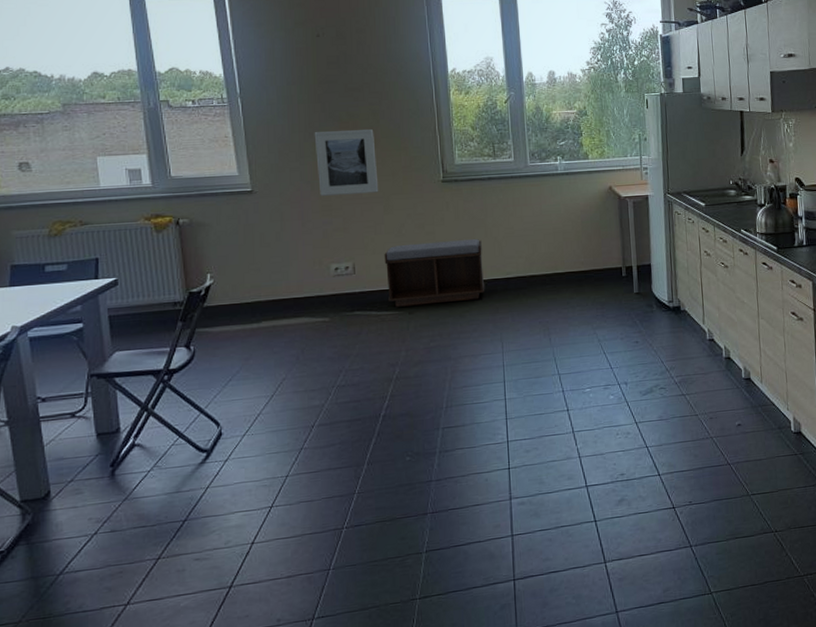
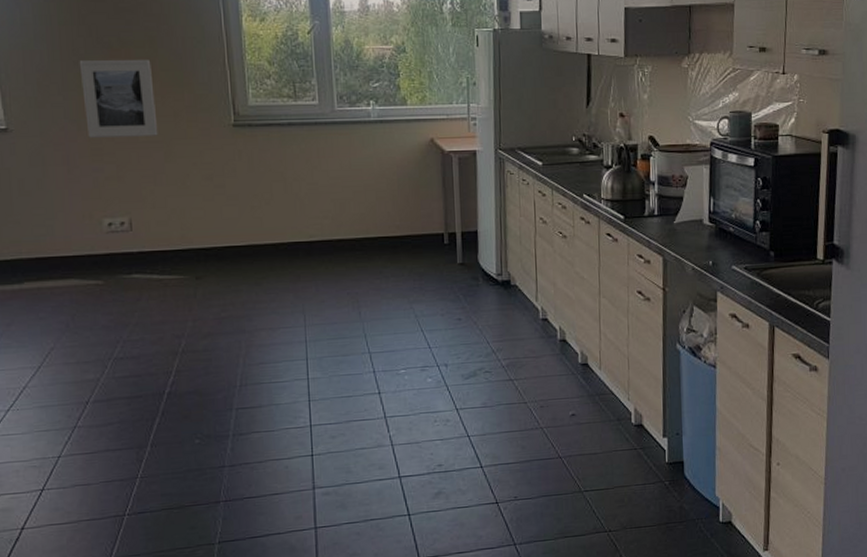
bench: present [384,239,485,307] -> none [166,195,285,271]

